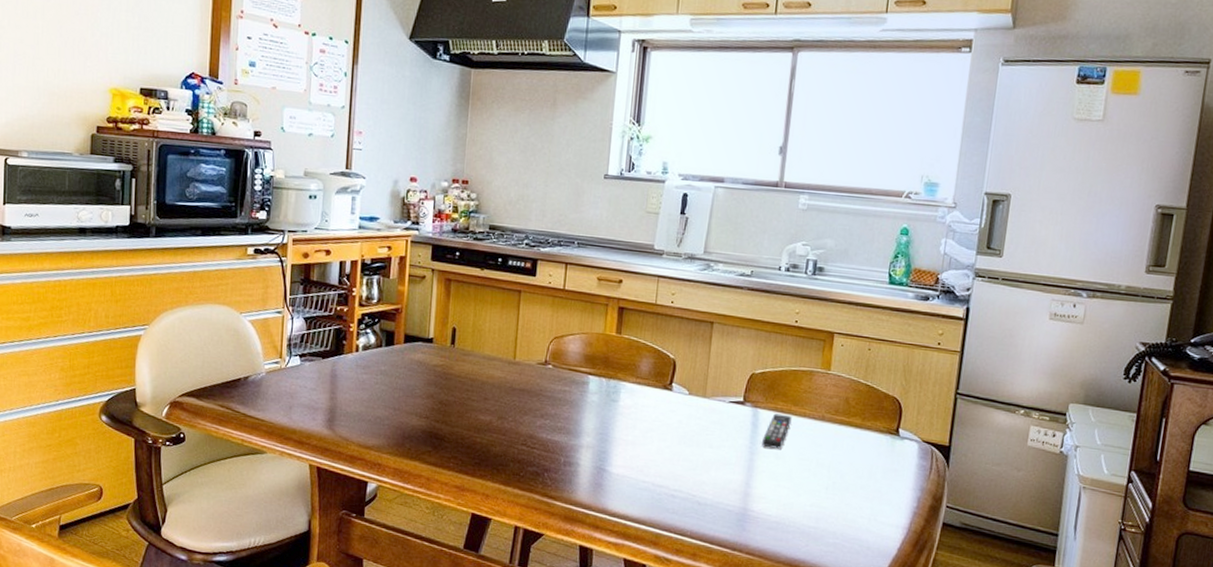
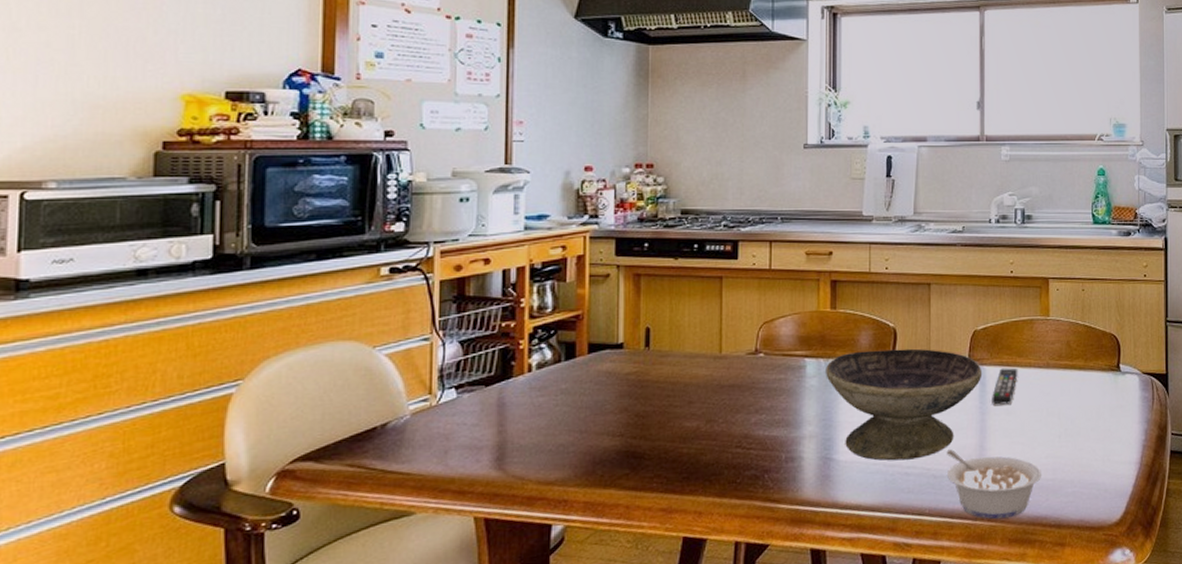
decorative bowl: none [606,376,756,484] -> present [826,348,983,461]
legume: none [711,481,804,555] -> present [946,449,1041,519]

